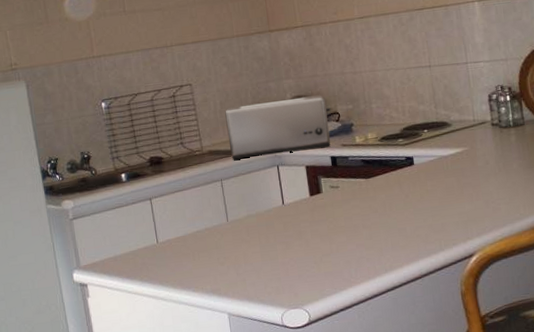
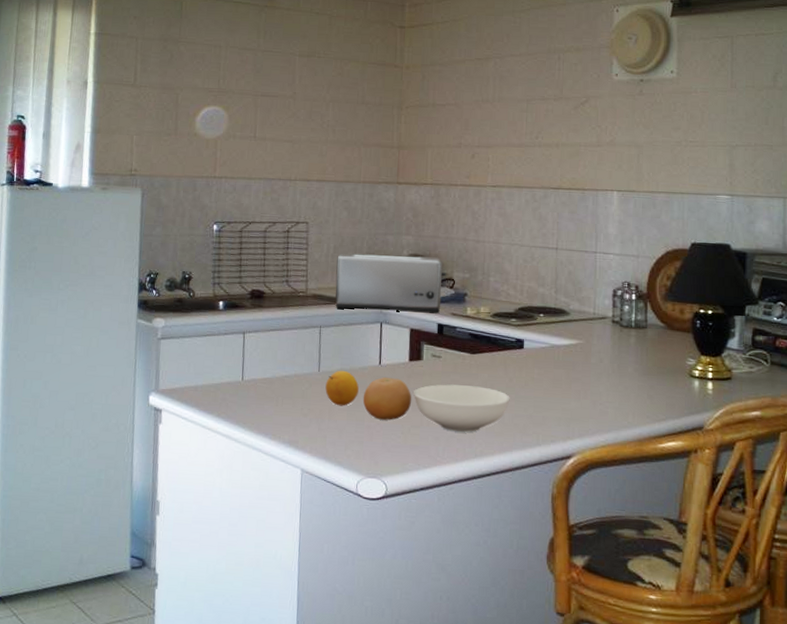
fruit: none [236,216,268,250] -> present [325,370,359,406]
fruit: none [272,214,319,255] -> present [362,377,412,420]
bowl: none [318,207,409,253] -> present [413,384,510,432]

